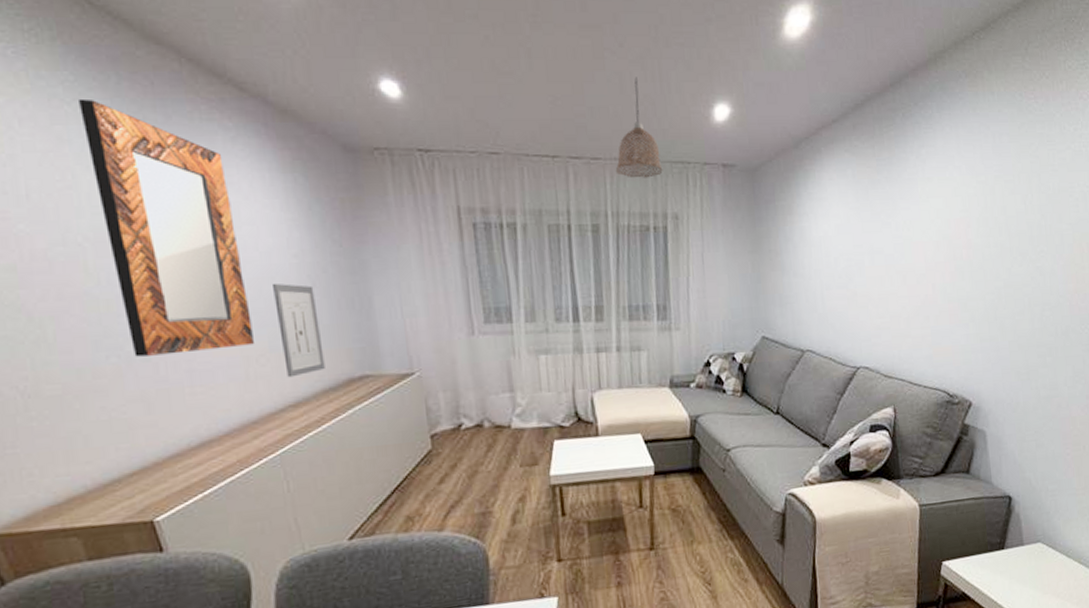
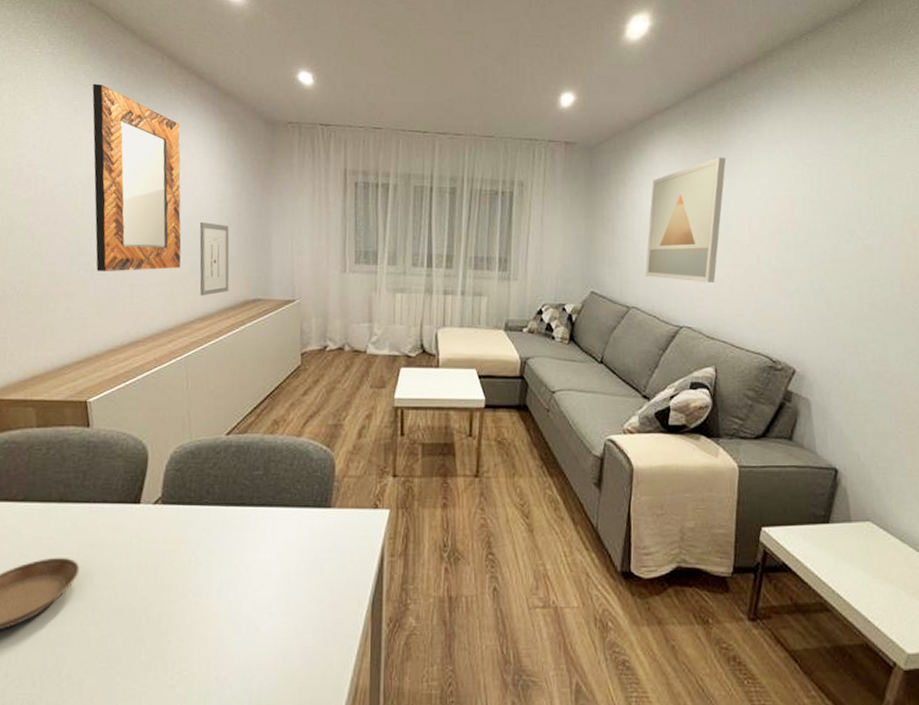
pendant lamp: present [615,77,663,178] -> none [473,71,513,151]
wall art: none [818,177,899,318] -> present [645,157,726,282]

